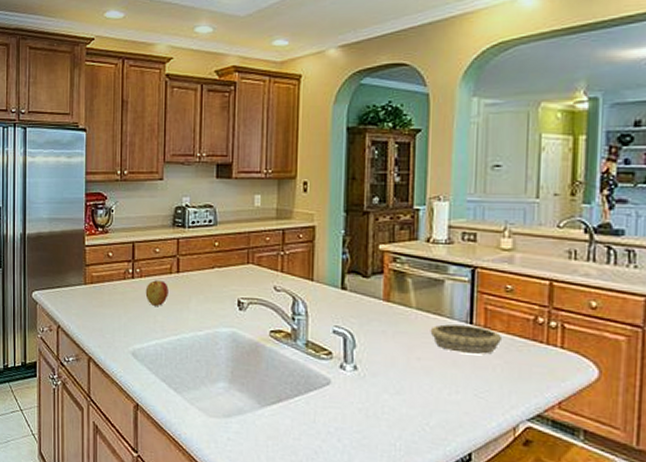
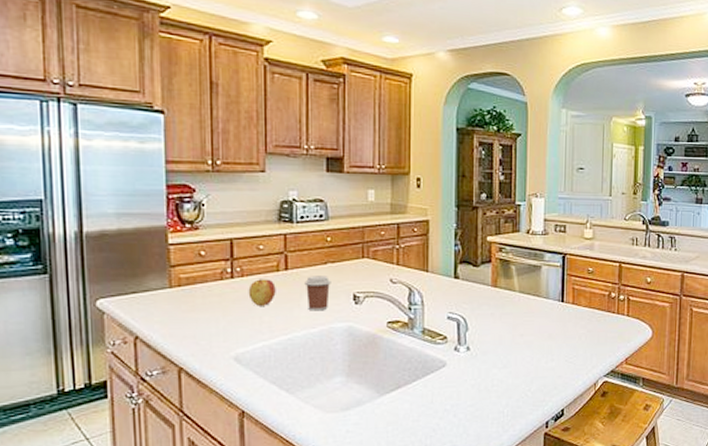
coffee cup: none [193,279,218,315] -> present [304,276,331,311]
decorative bowl: present [430,324,503,354] -> none [530,303,586,327]

